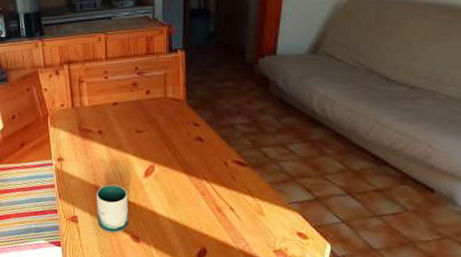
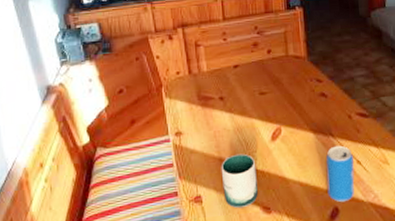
beverage can: none [196,190,226,245] -> present [326,145,355,203]

